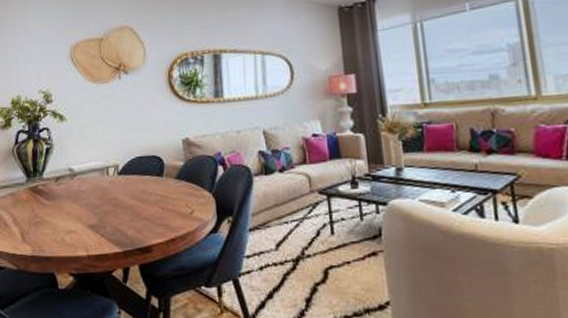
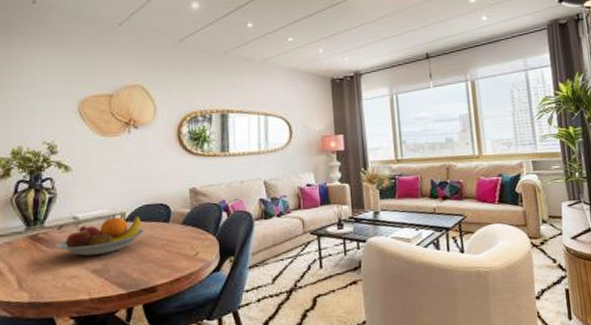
fruit bowl: none [53,169,139,211] -> present [55,216,145,257]

